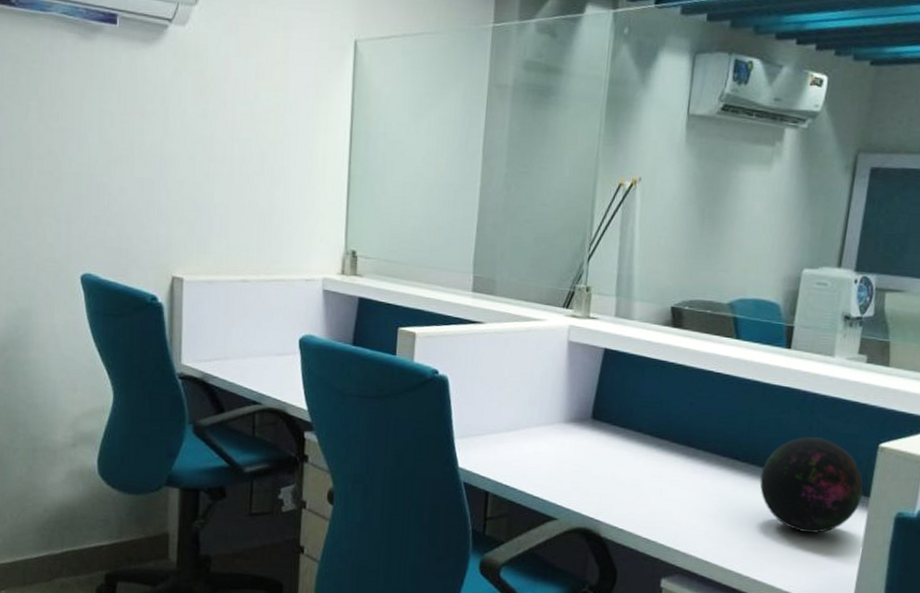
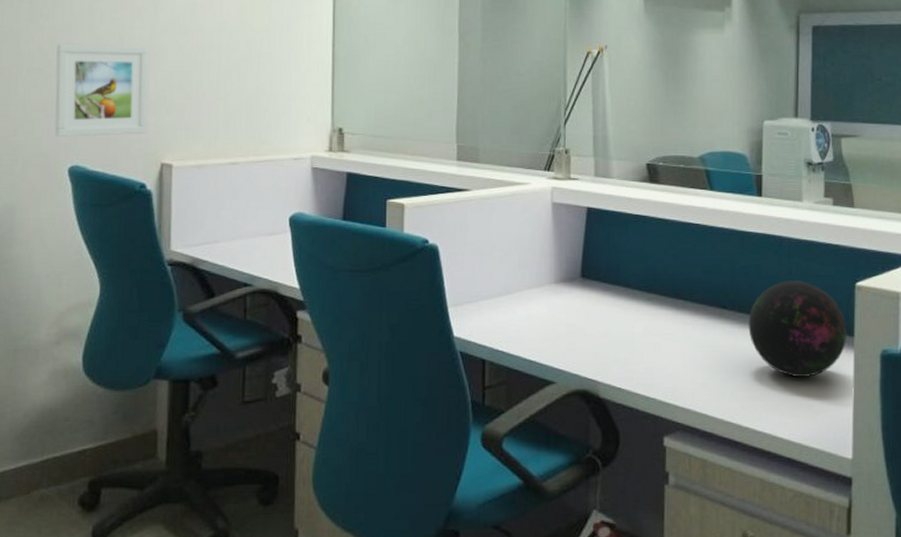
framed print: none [66,146,160,245] -> present [55,43,149,137]

